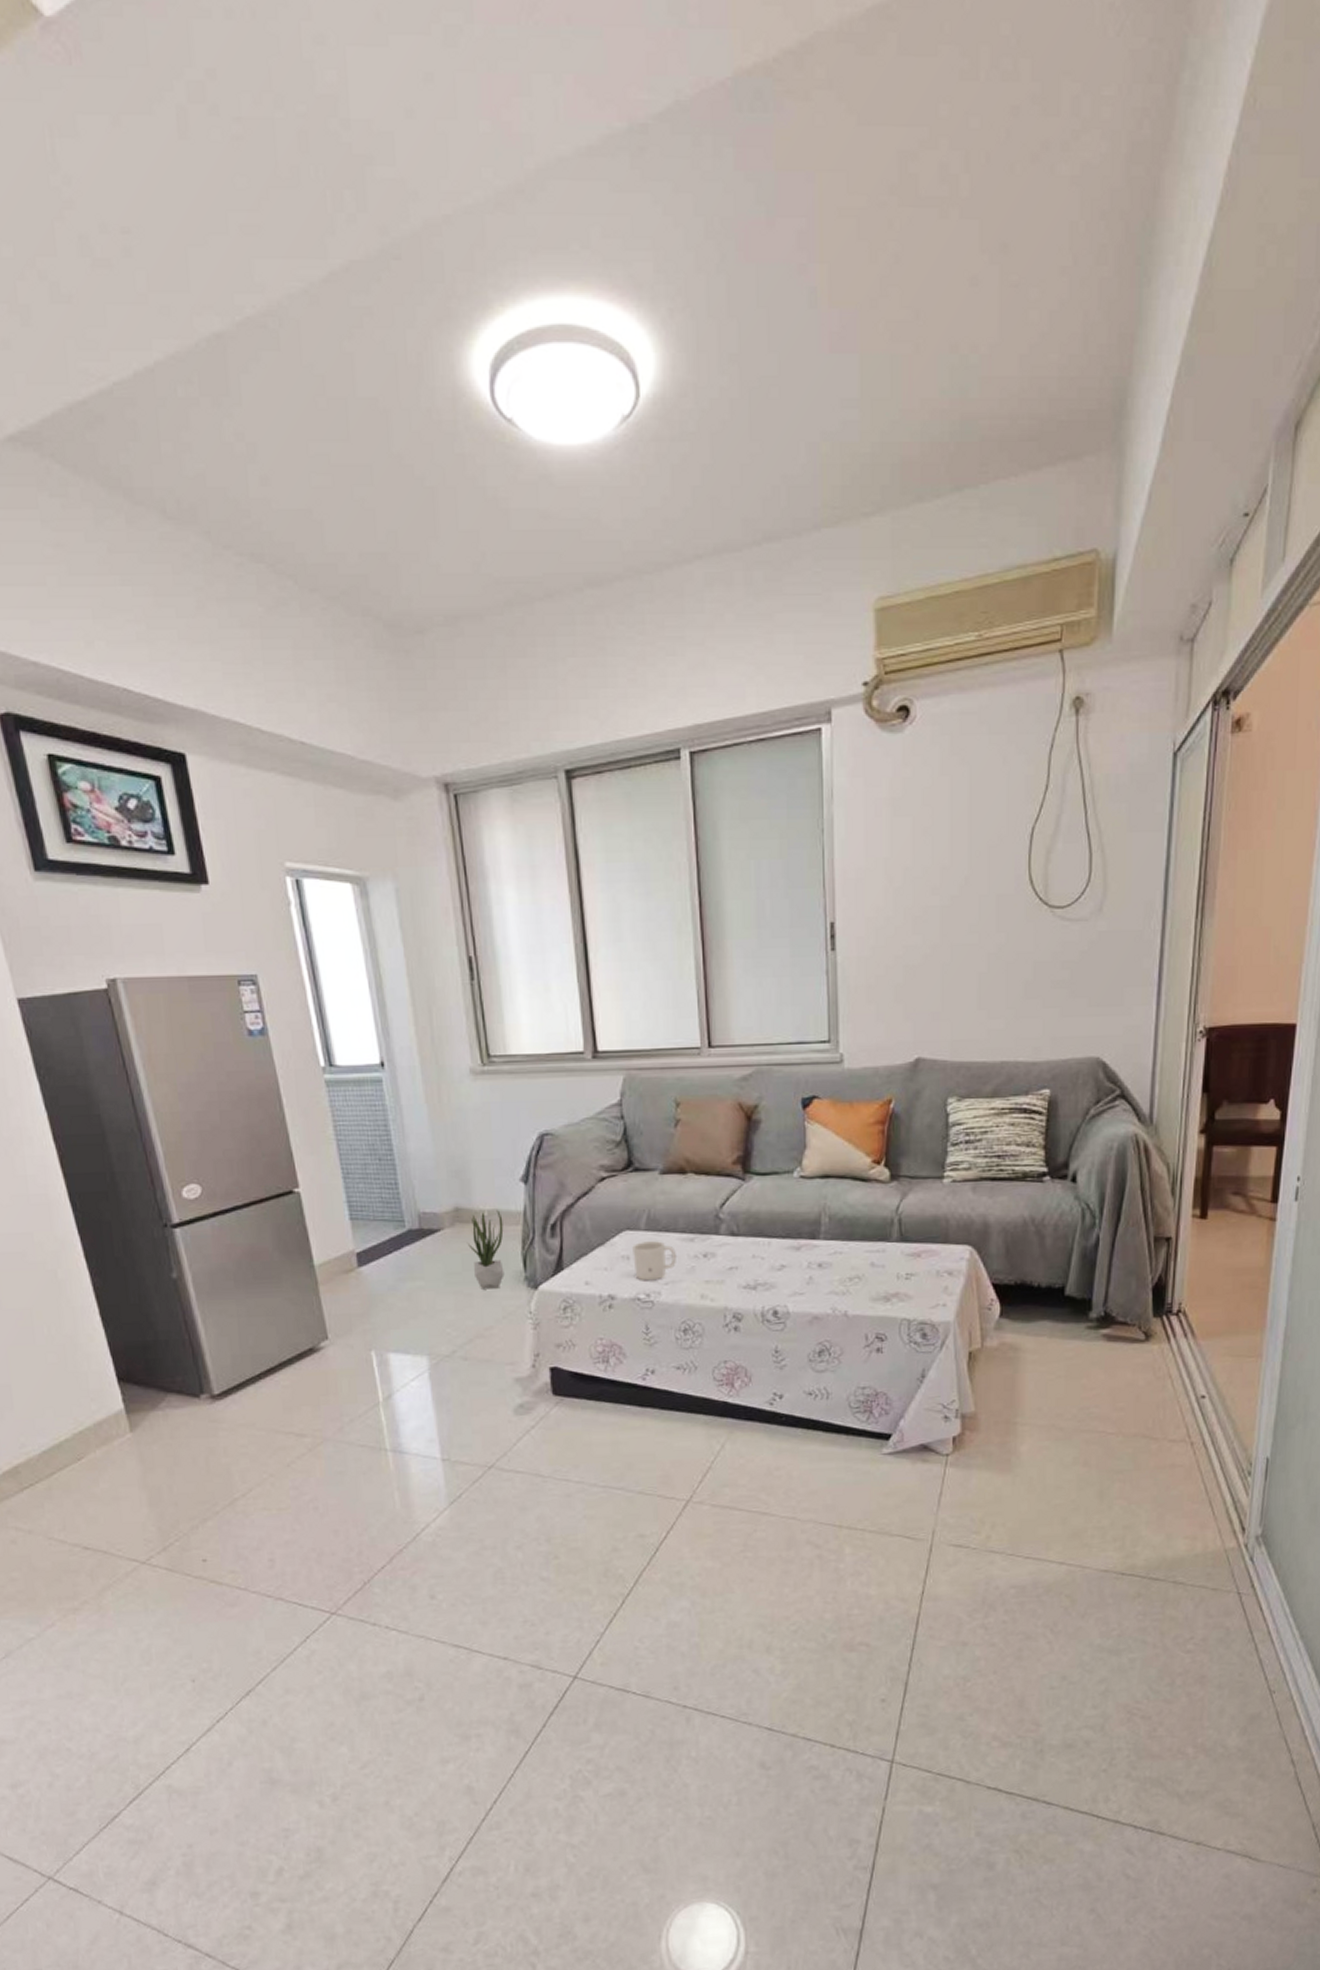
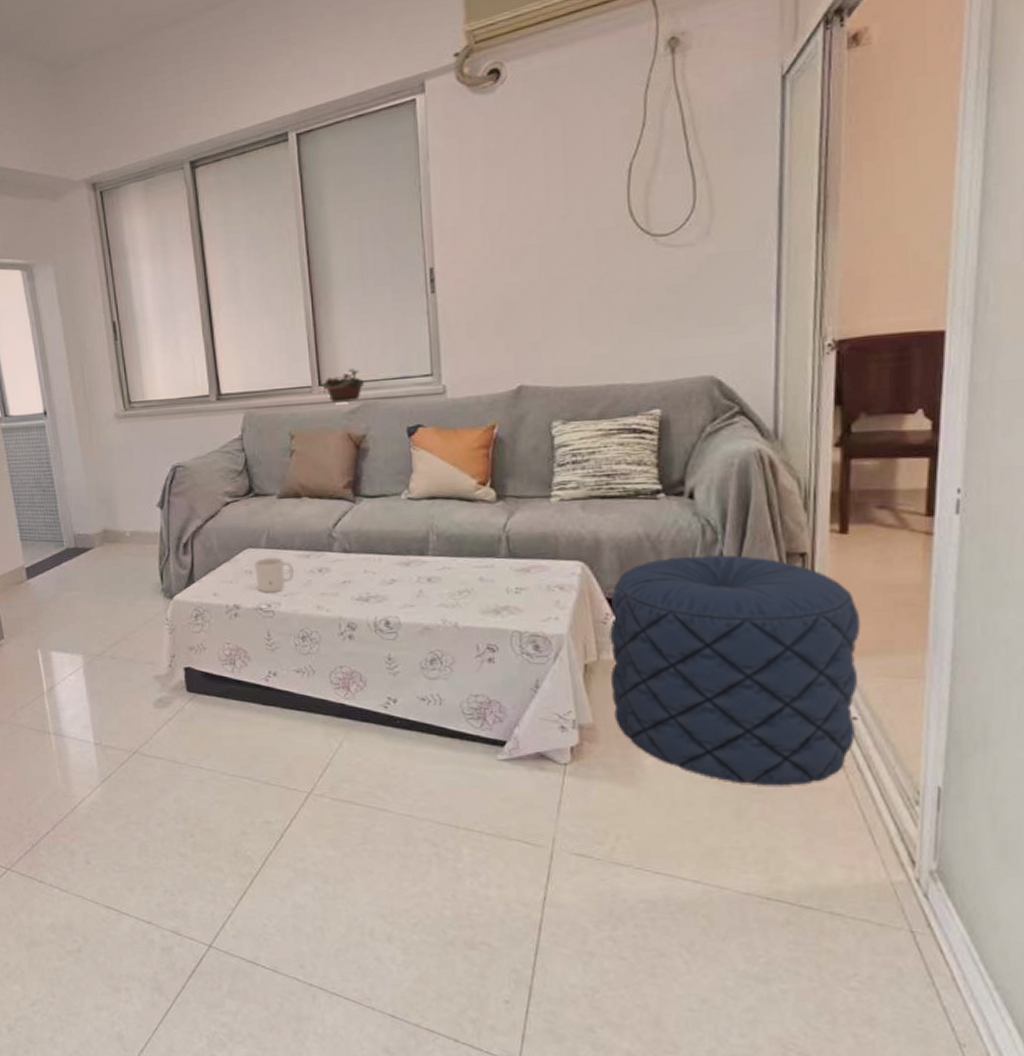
potted plant: present [467,1209,505,1289] -> none [113,531,145,599]
succulent planter: none [713,1030,759,1067] -> present [323,369,365,403]
pouf: none [993,1239,1213,1466] -> present [609,555,861,786]

